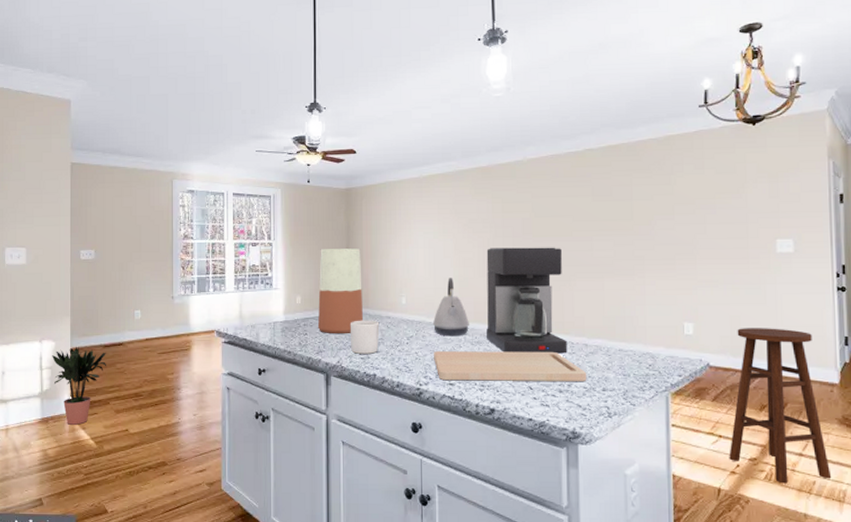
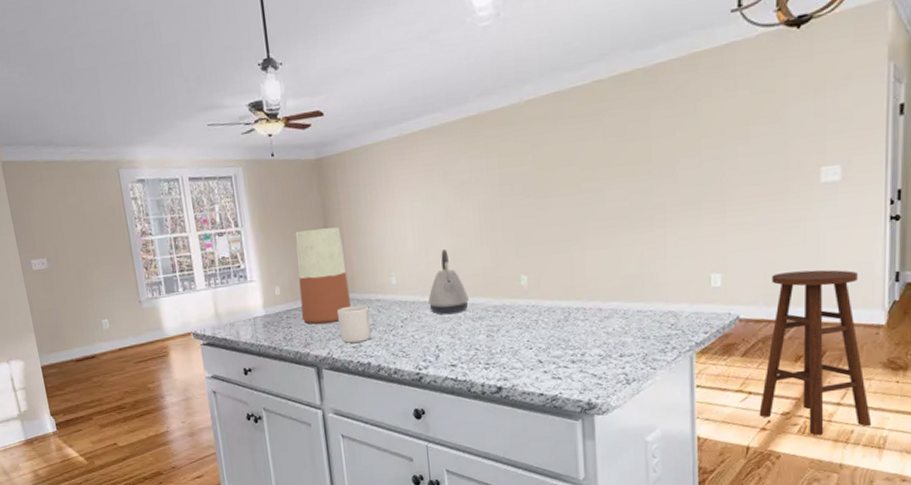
potted plant: present [51,346,106,425] -> none [22,363,82,444]
cutting board: present [434,351,587,381] -> none [431,320,602,363]
coffee maker: present [486,247,568,354] -> none [483,202,580,326]

